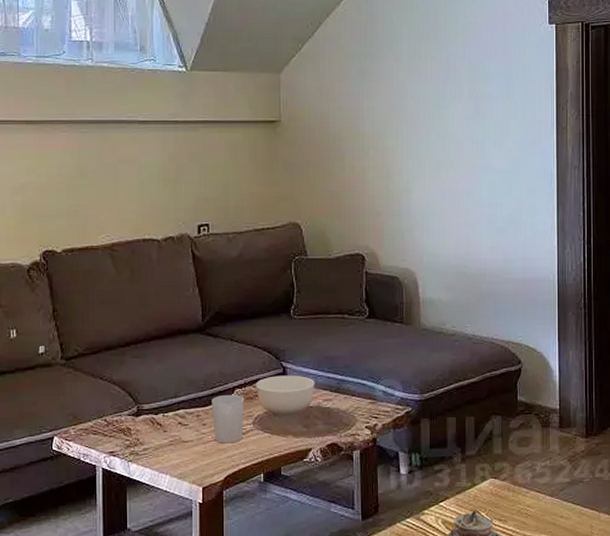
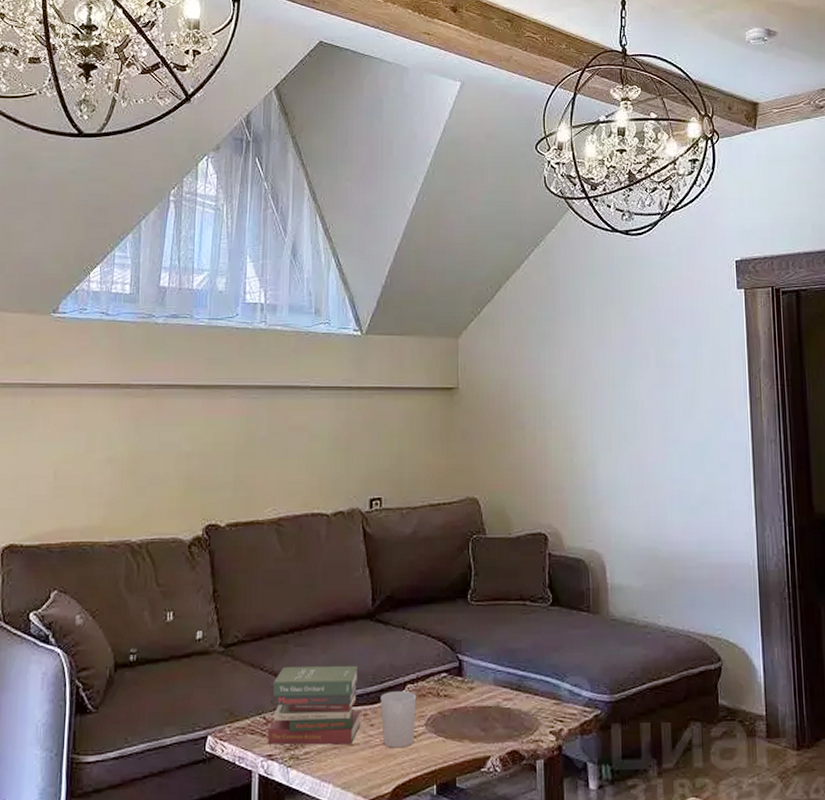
books: none [108,373,194,443] -> present [267,665,361,745]
bowl: present [256,375,315,418] -> none [429,669,494,720]

